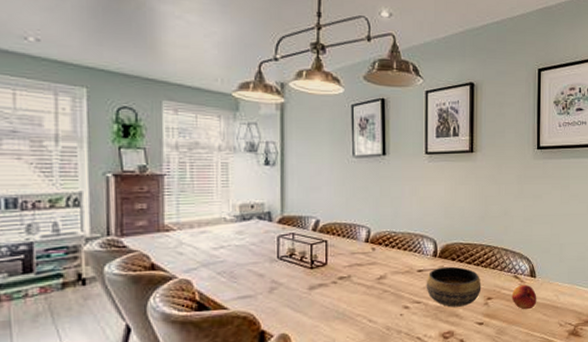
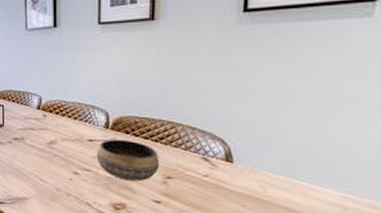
fruit: present [511,284,537,310] -> none [198,168,234,197]

